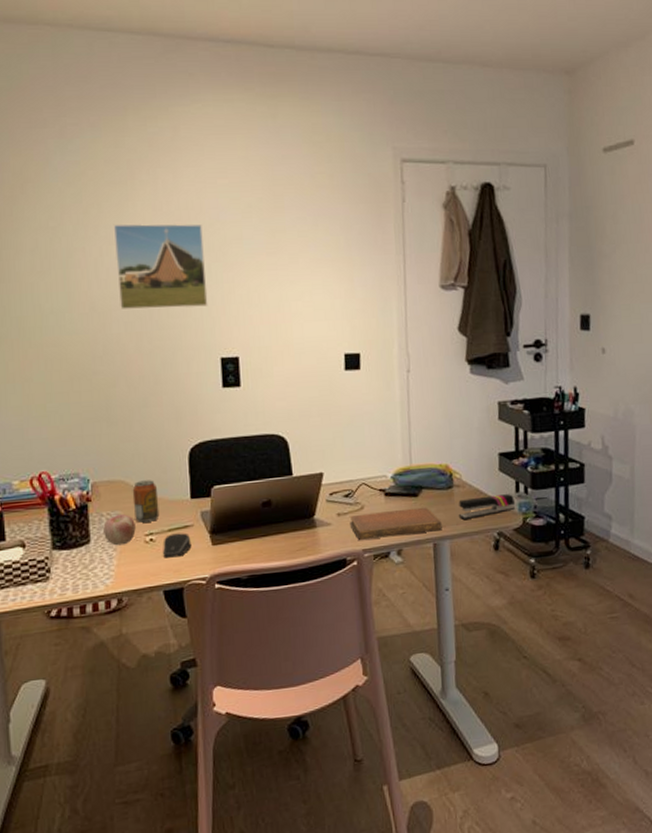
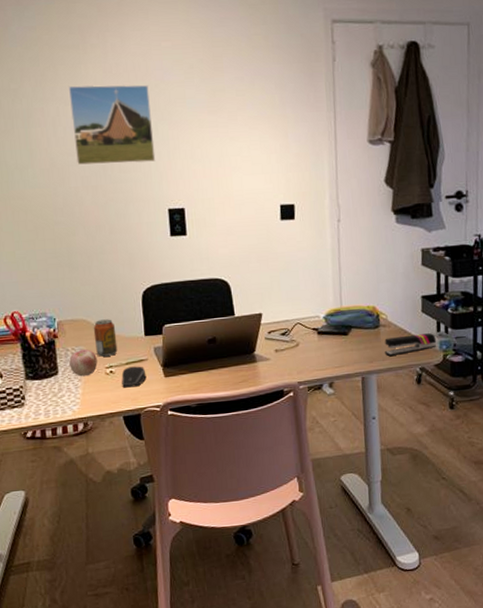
notebook: present [349,507,442,540] -> none [286,344,370,373]

